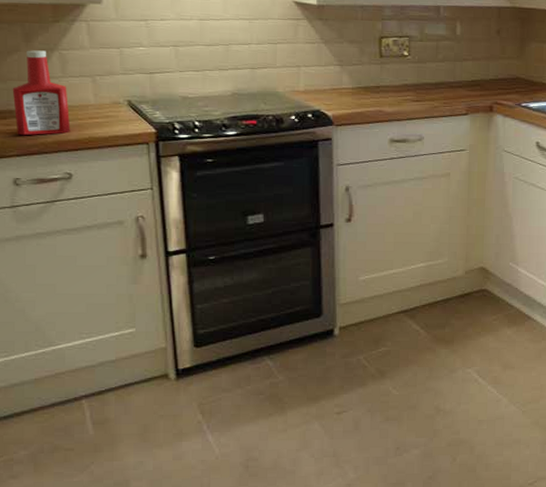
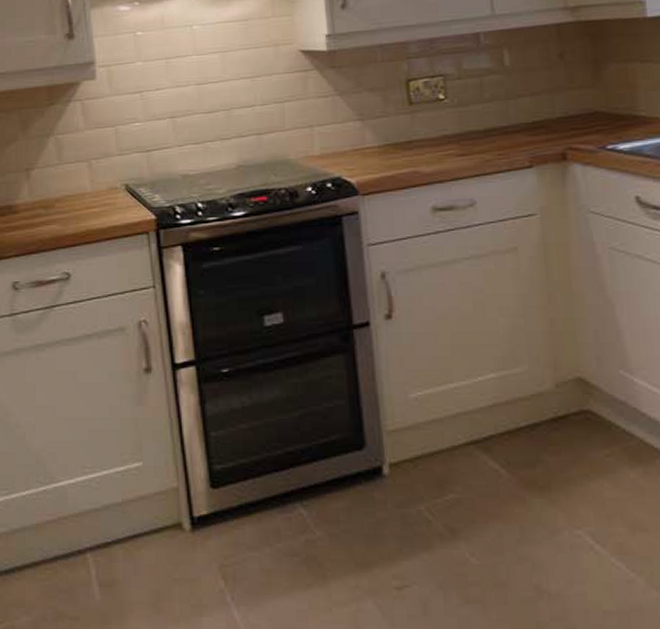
ketchup bottle: present [12,50,71,136] -> none [10,137,68,233]

